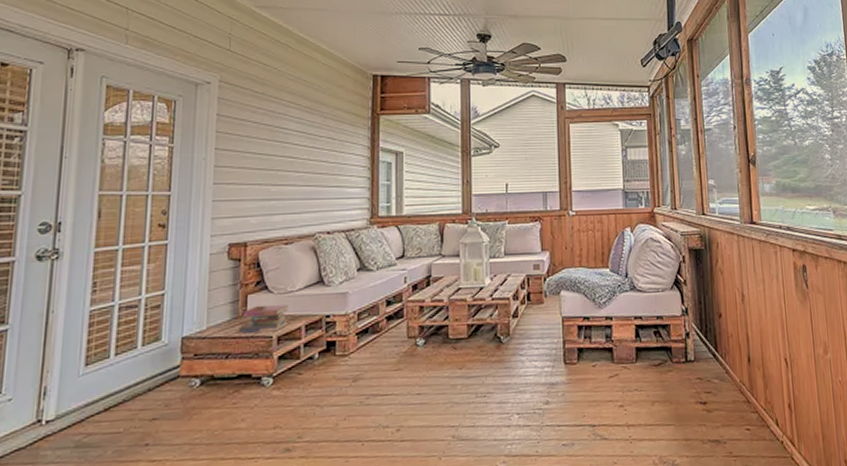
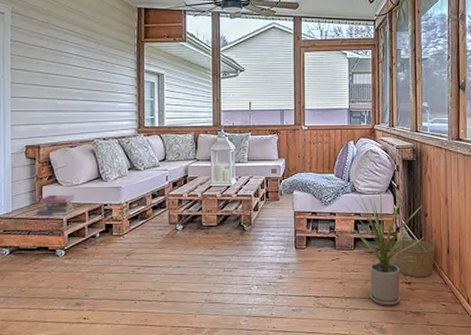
house plant: none [623,286,720,434] -> present [344,190,425,306]
basket: none [684,346,734,396] -> present [394,239,436,278]

